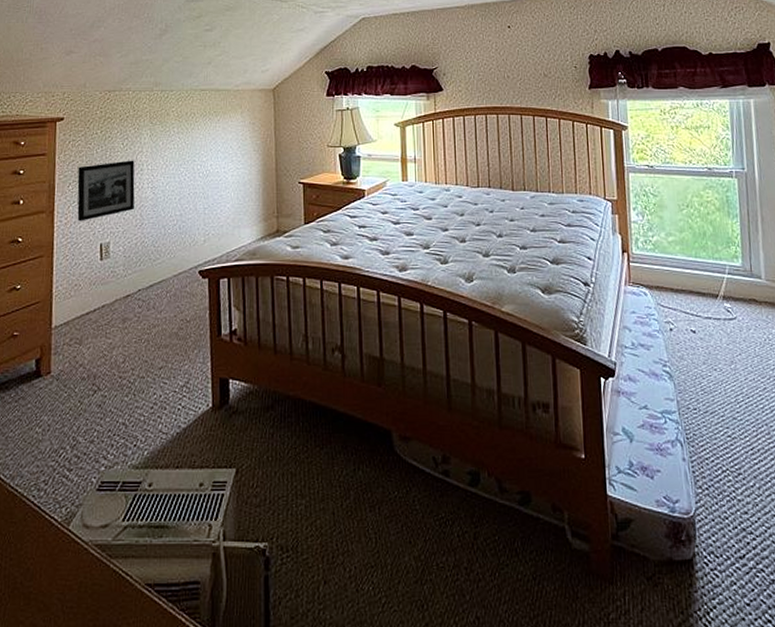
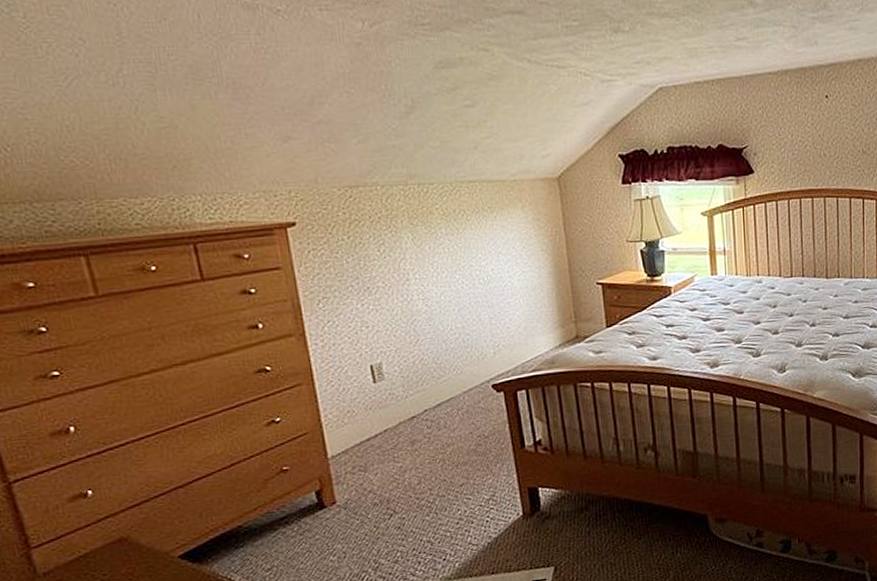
picture frame: present [77,160,135,221] -> none [326,269,405,343]

